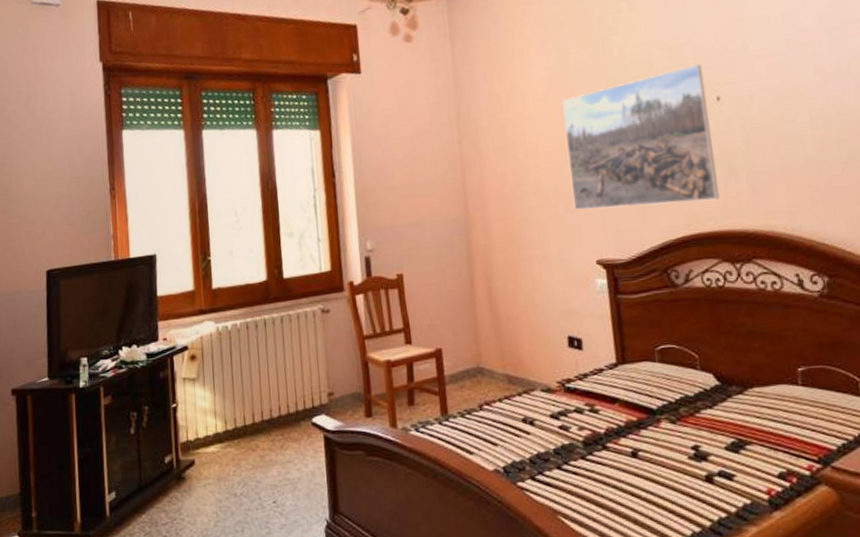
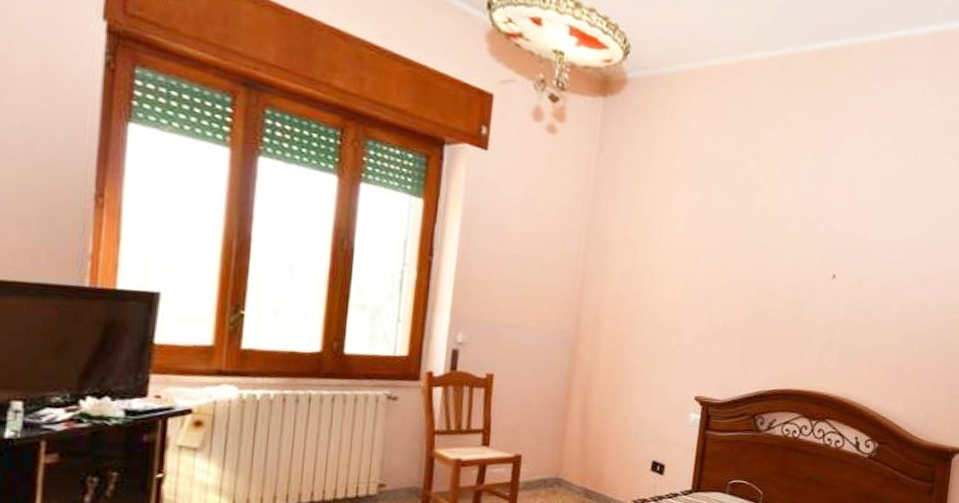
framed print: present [562,64,720,210] -> none [685,239,828,364]

